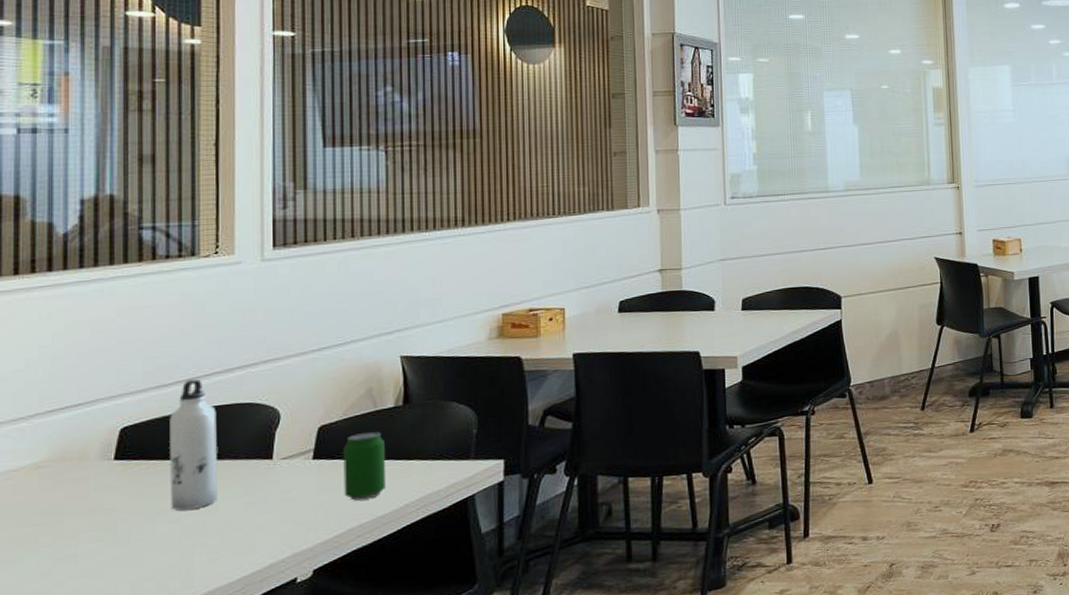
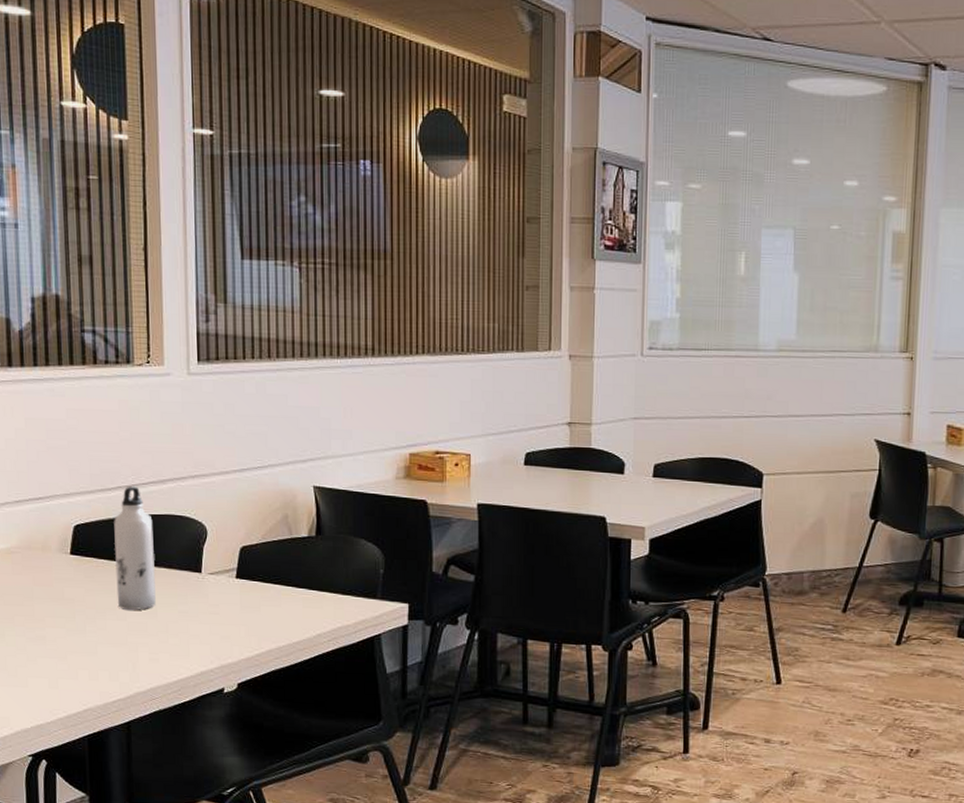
beverage can: present [343,432,387,501] -> none [262,559,301,624]

